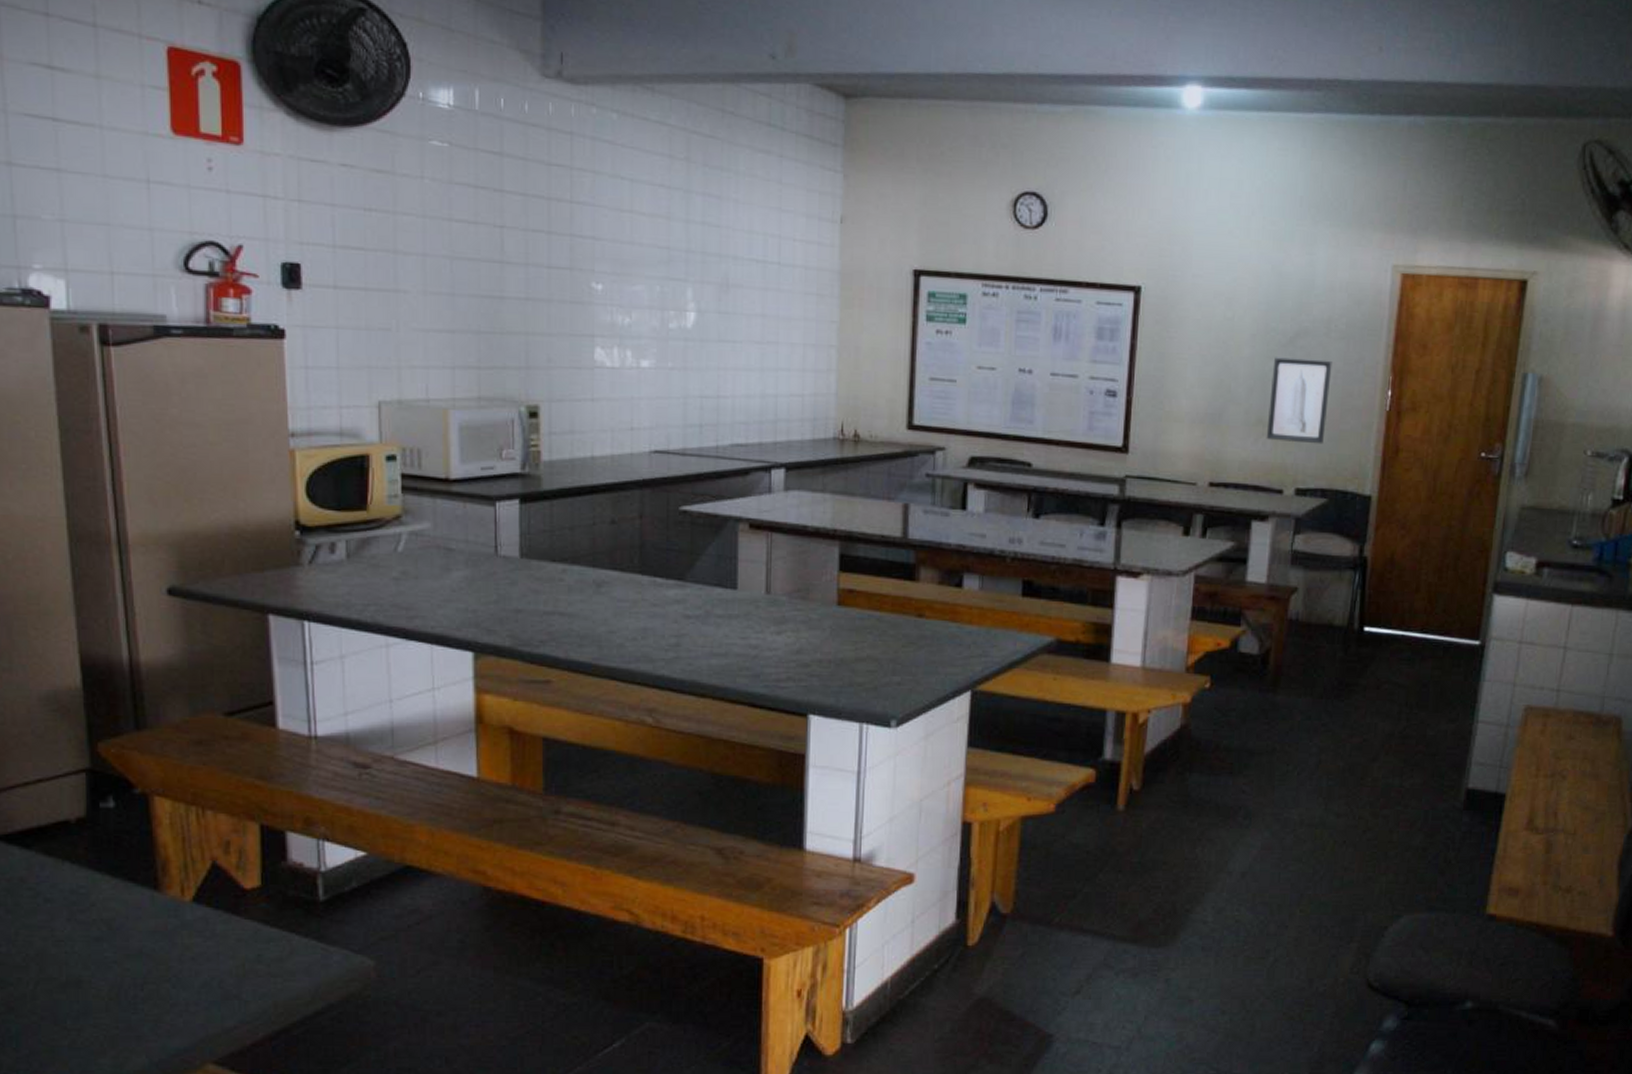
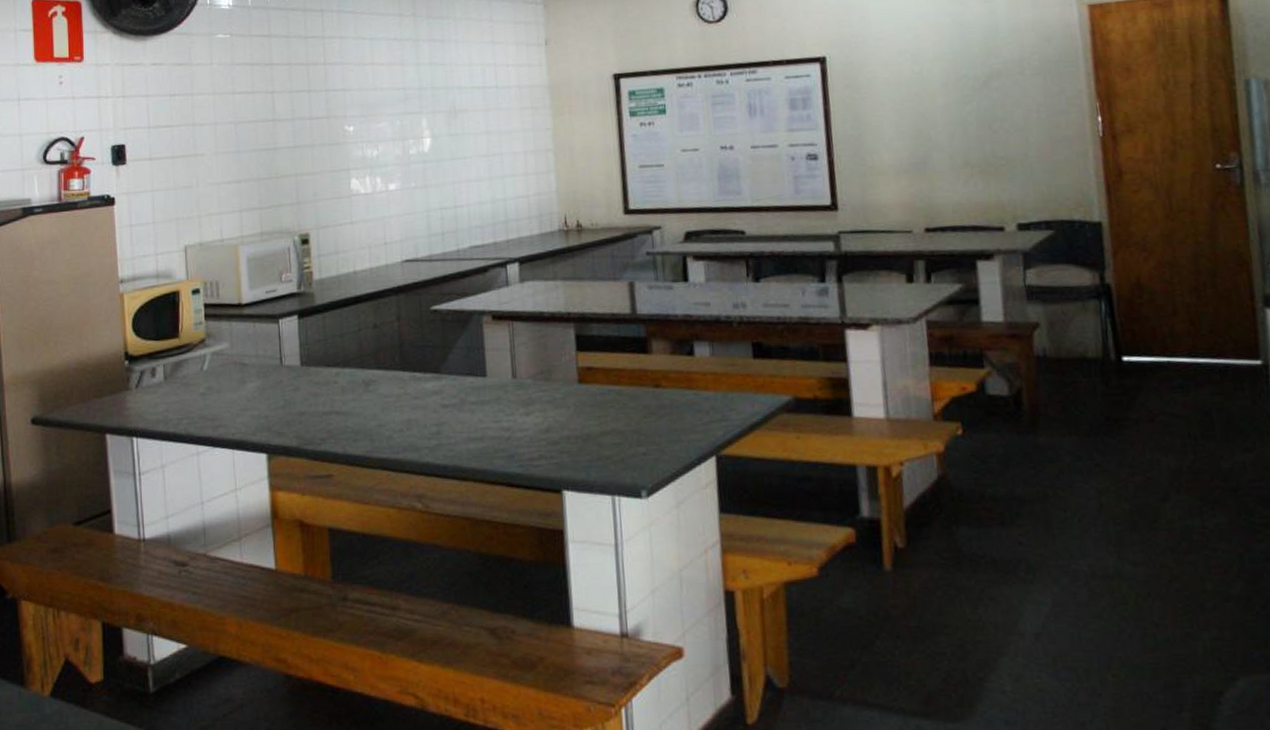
wall art: present [1266,357,1332,445] -> none [970,96,1038,181]

